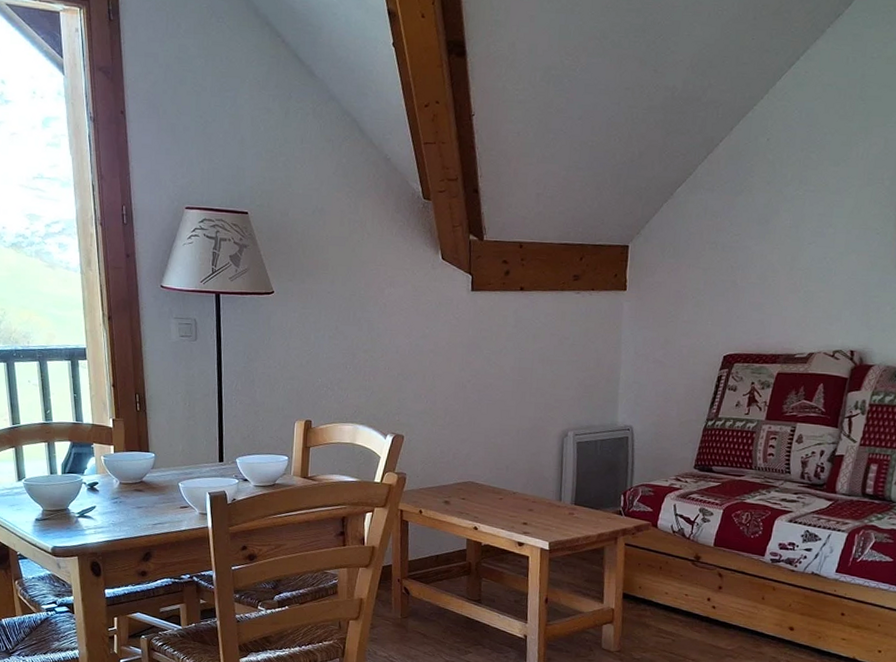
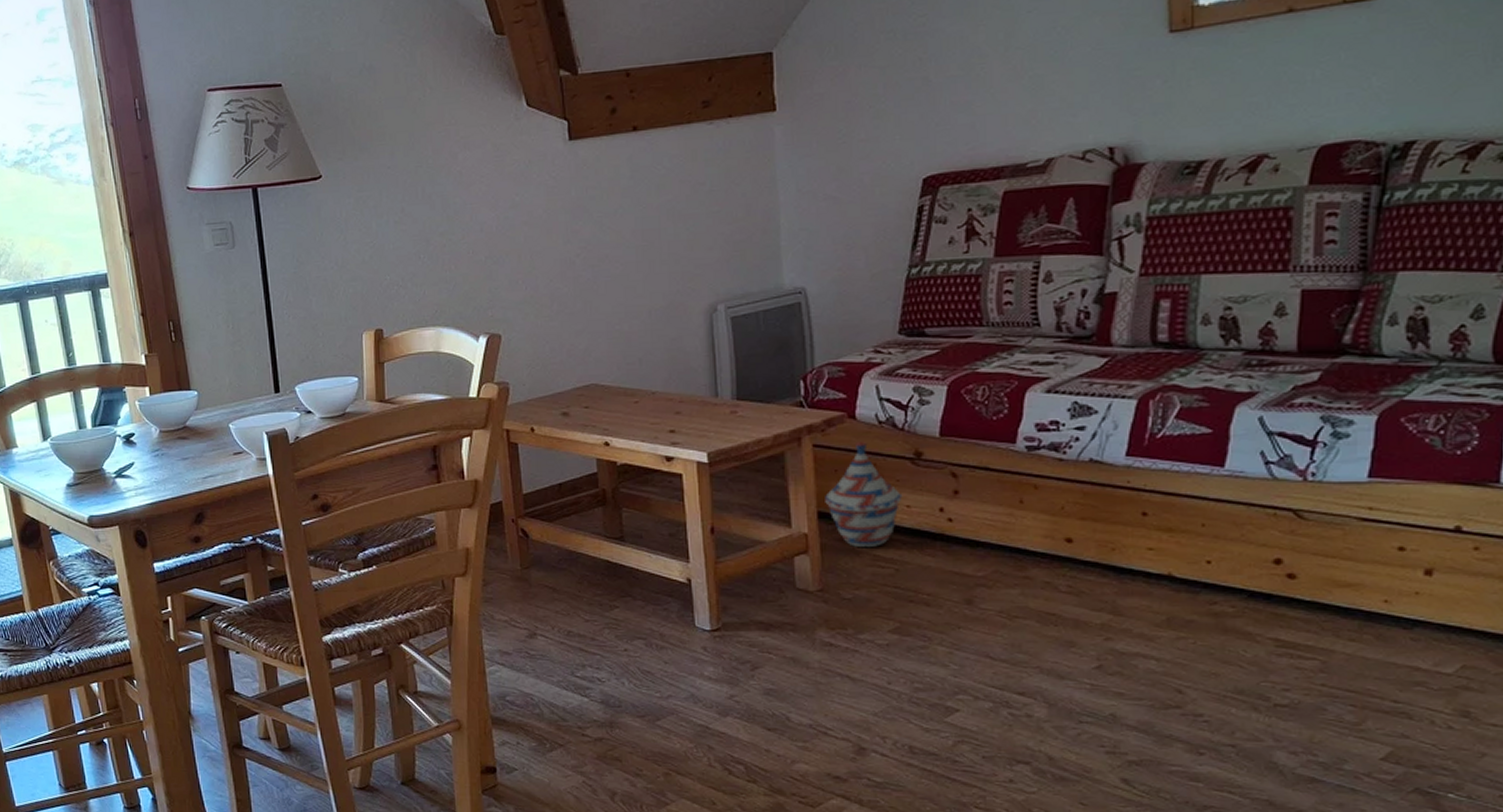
woven basket: none [629,545,684,622] -> present [825,442,903,547]

